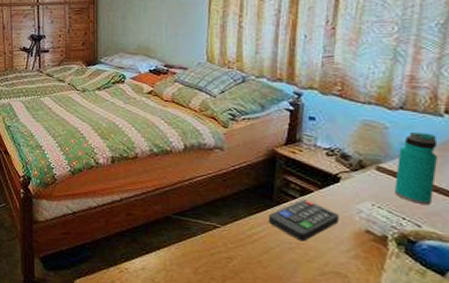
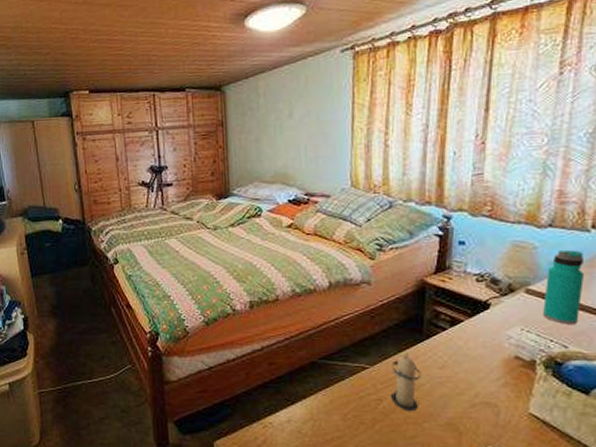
candle: none [241,216,271,273] -> present [391,353,422,412]
remote control: present [268,199,340,242] -> none [418,330,490,374]

